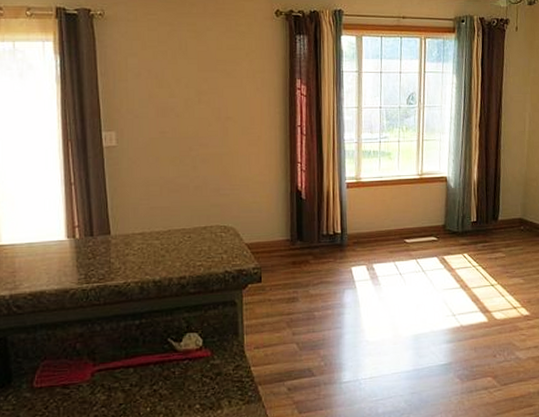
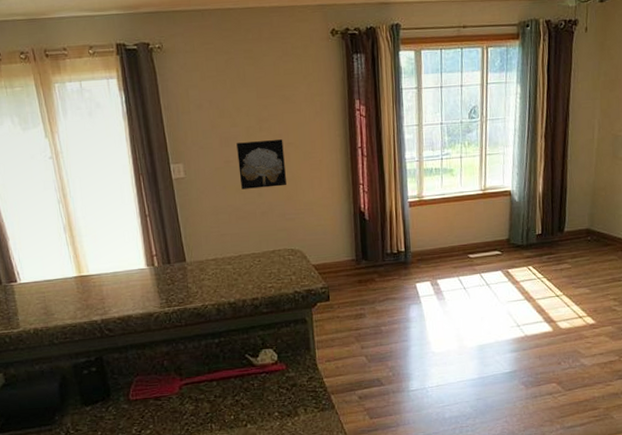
wall art: none [174,113,223,162] -> present [236,139,287,189]

